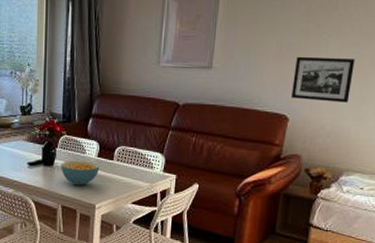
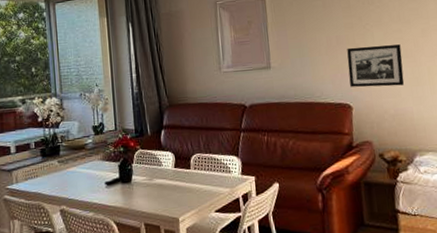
cereal bowl: present [61,160,100,186] -> none [139,173,178,200]

